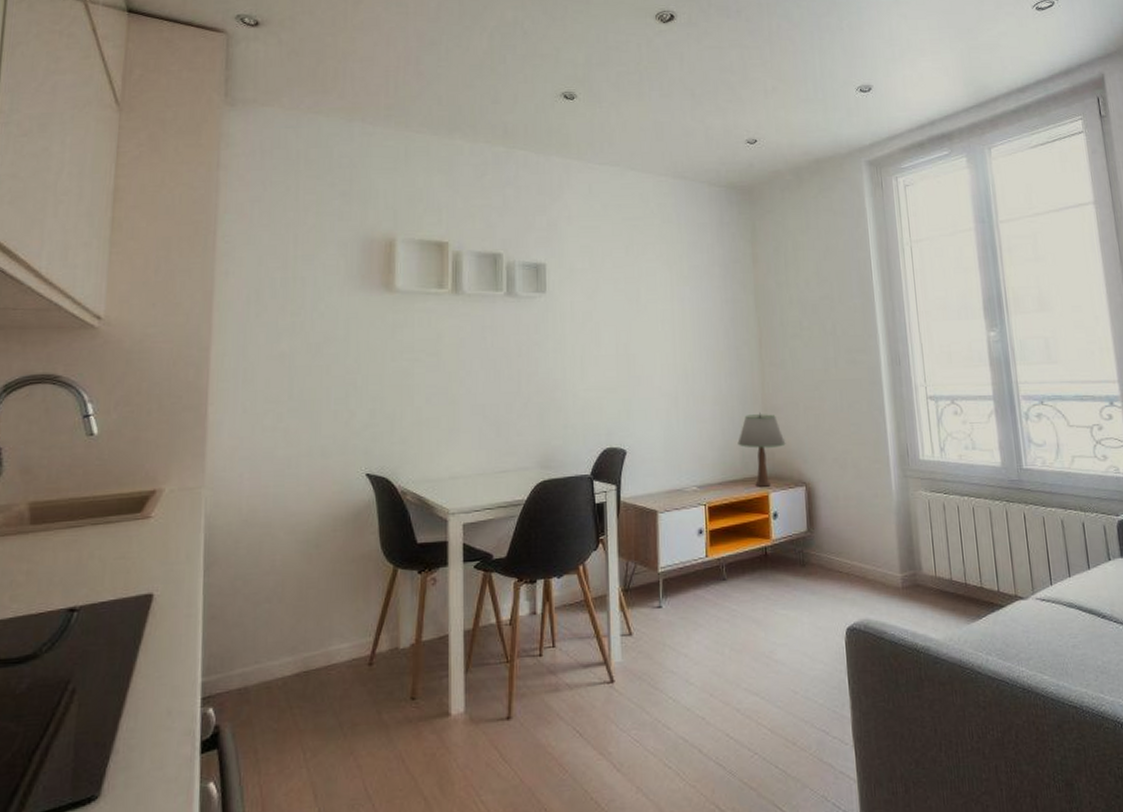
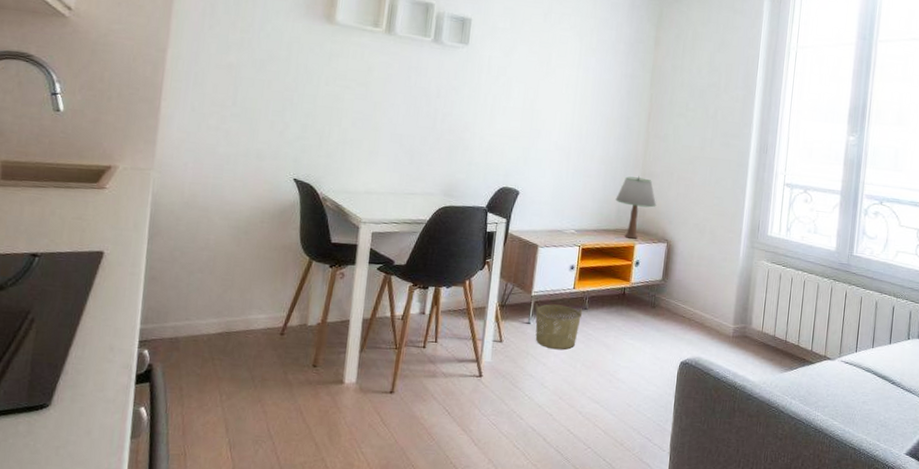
basket: none [665,579,721,635] -> present [535,304,582,350]

